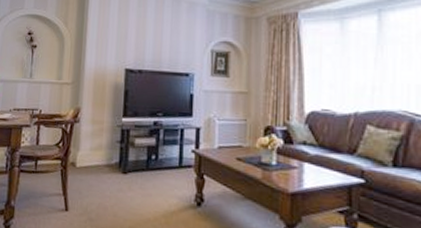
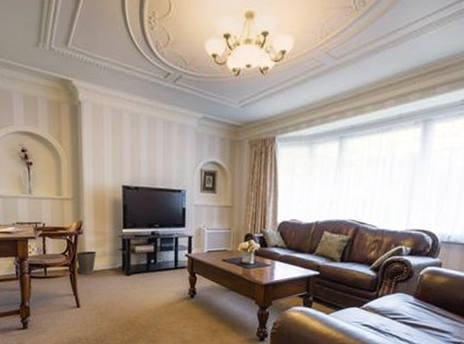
waste basket: none [69,142,92,171] -> present [75,251,97,275]

